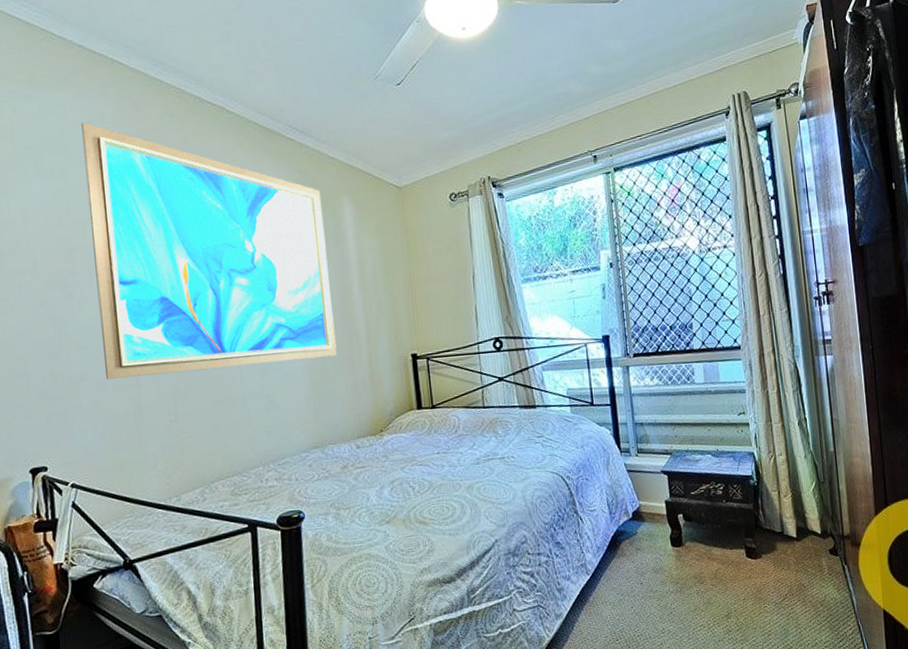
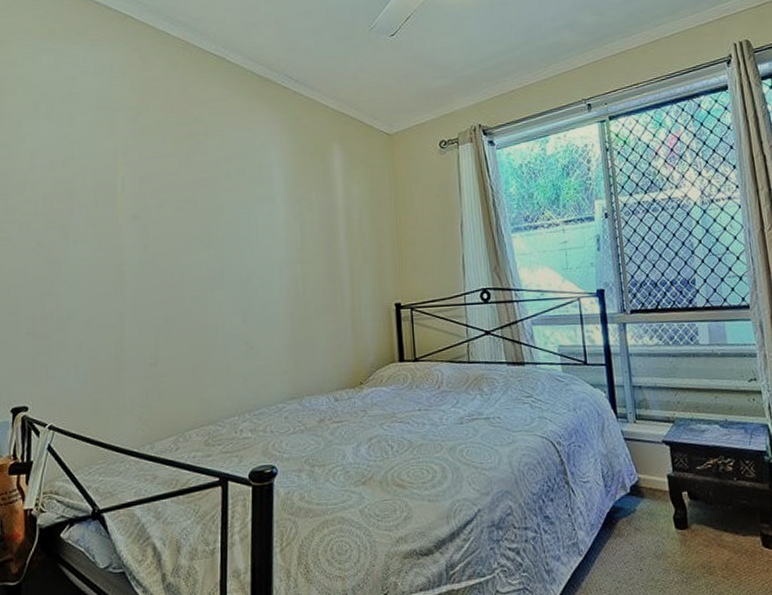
wall art: present [81,122,337,379] -> none [92,72,320,320]

